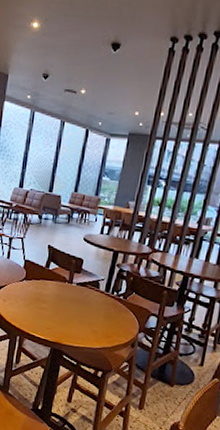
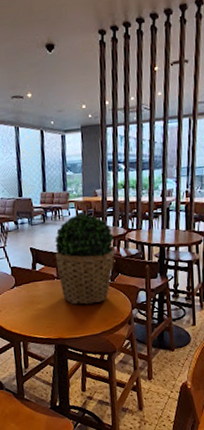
potted plant: none [70,222,137,317] -> present [54,213,115,305]

